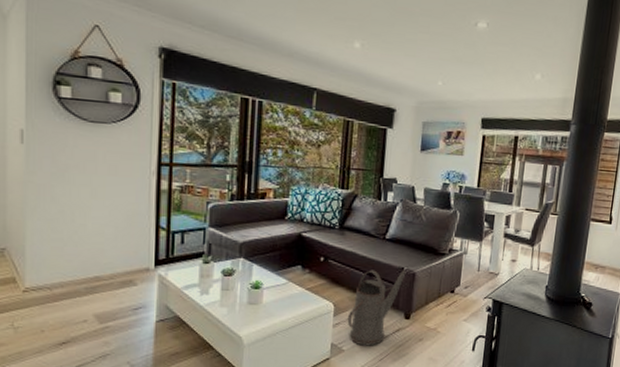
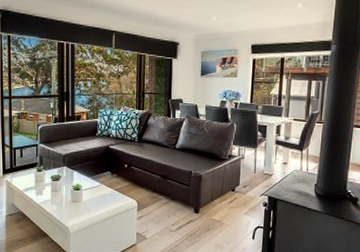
watering can: present [347,270,406,346] -> none [148,173,194,235]

